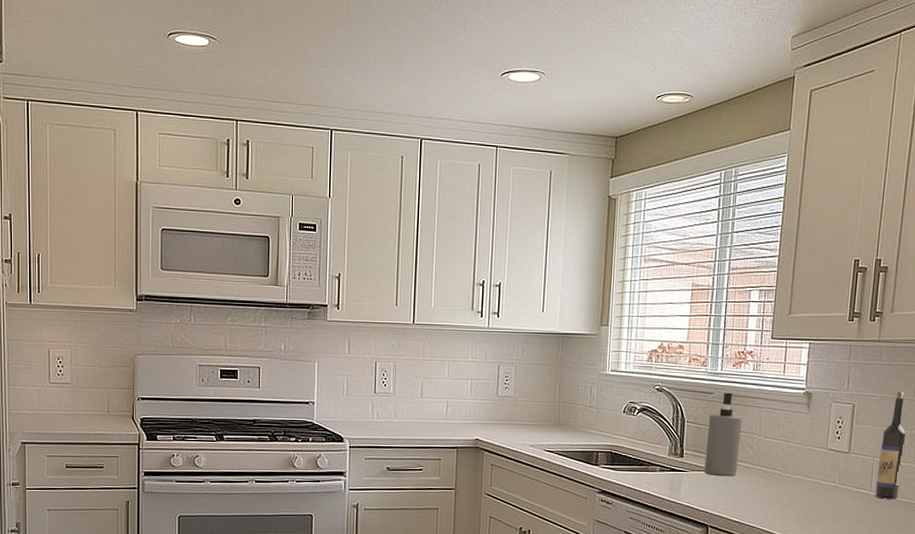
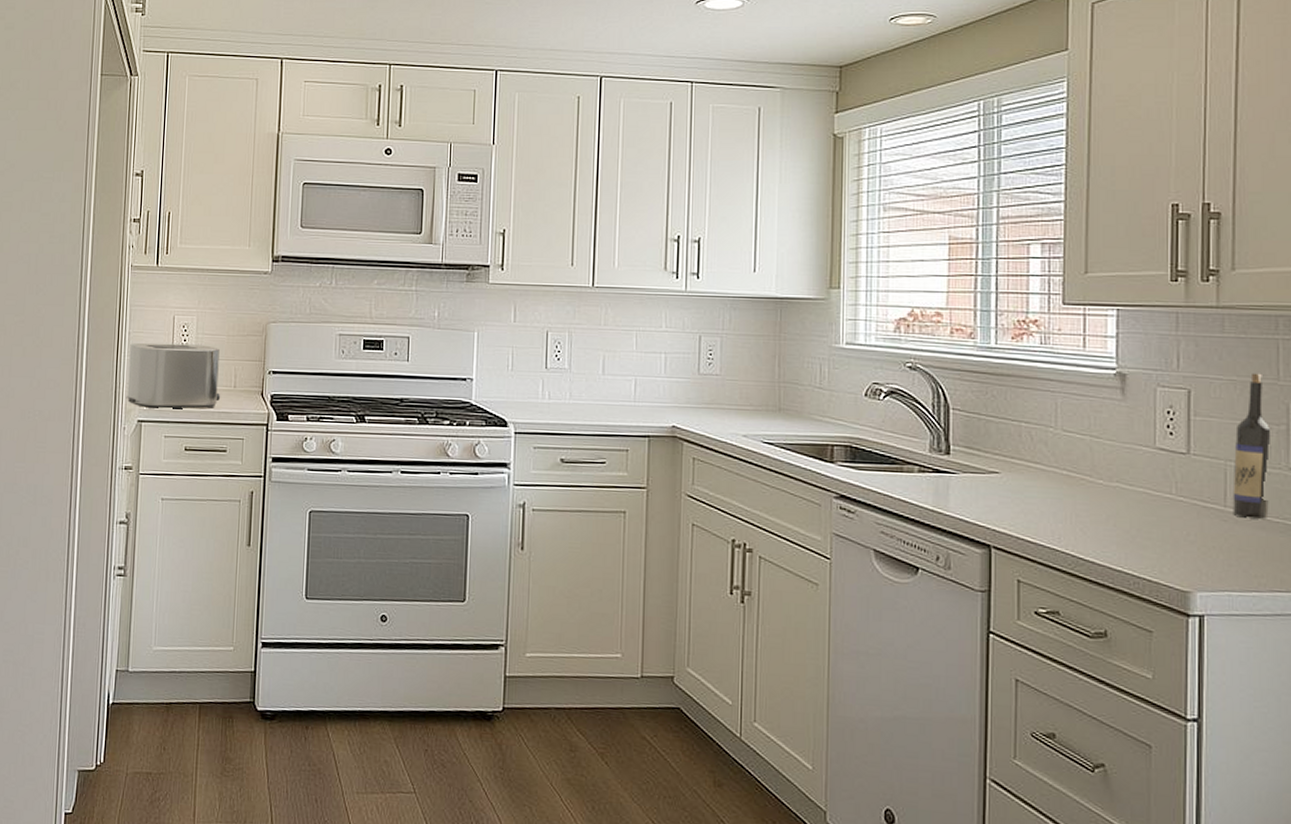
toaster: none [9,373,96,433] -> present [126,342,221,409]
soap dispenser: present [704,392,742,476] -> none [979,372,1029,481]

